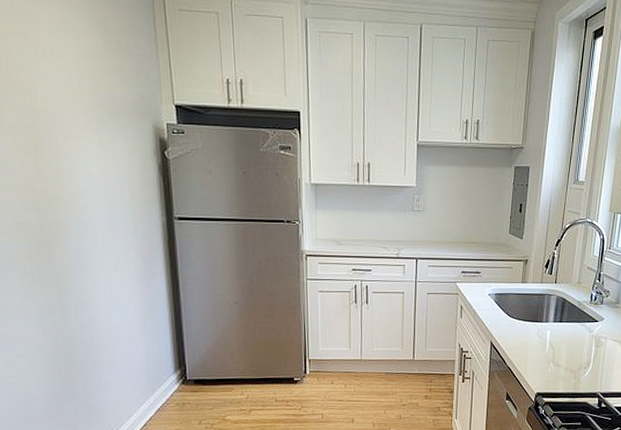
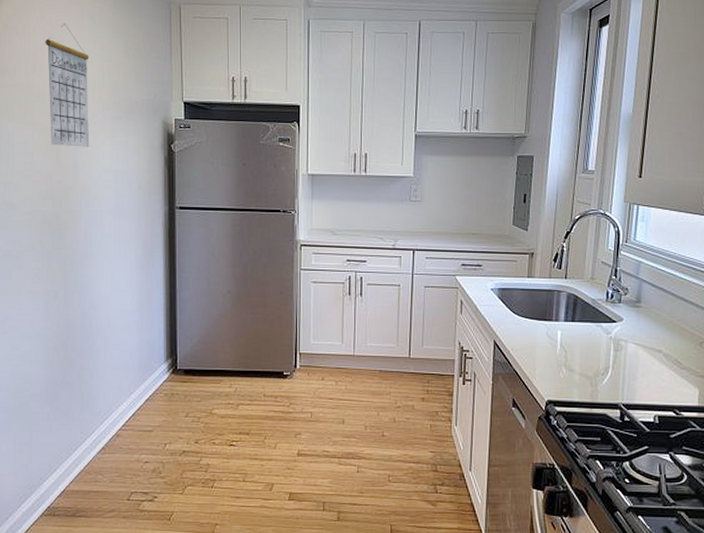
calendar: none [8,11,73,153] -> present [45,24,90,147]

